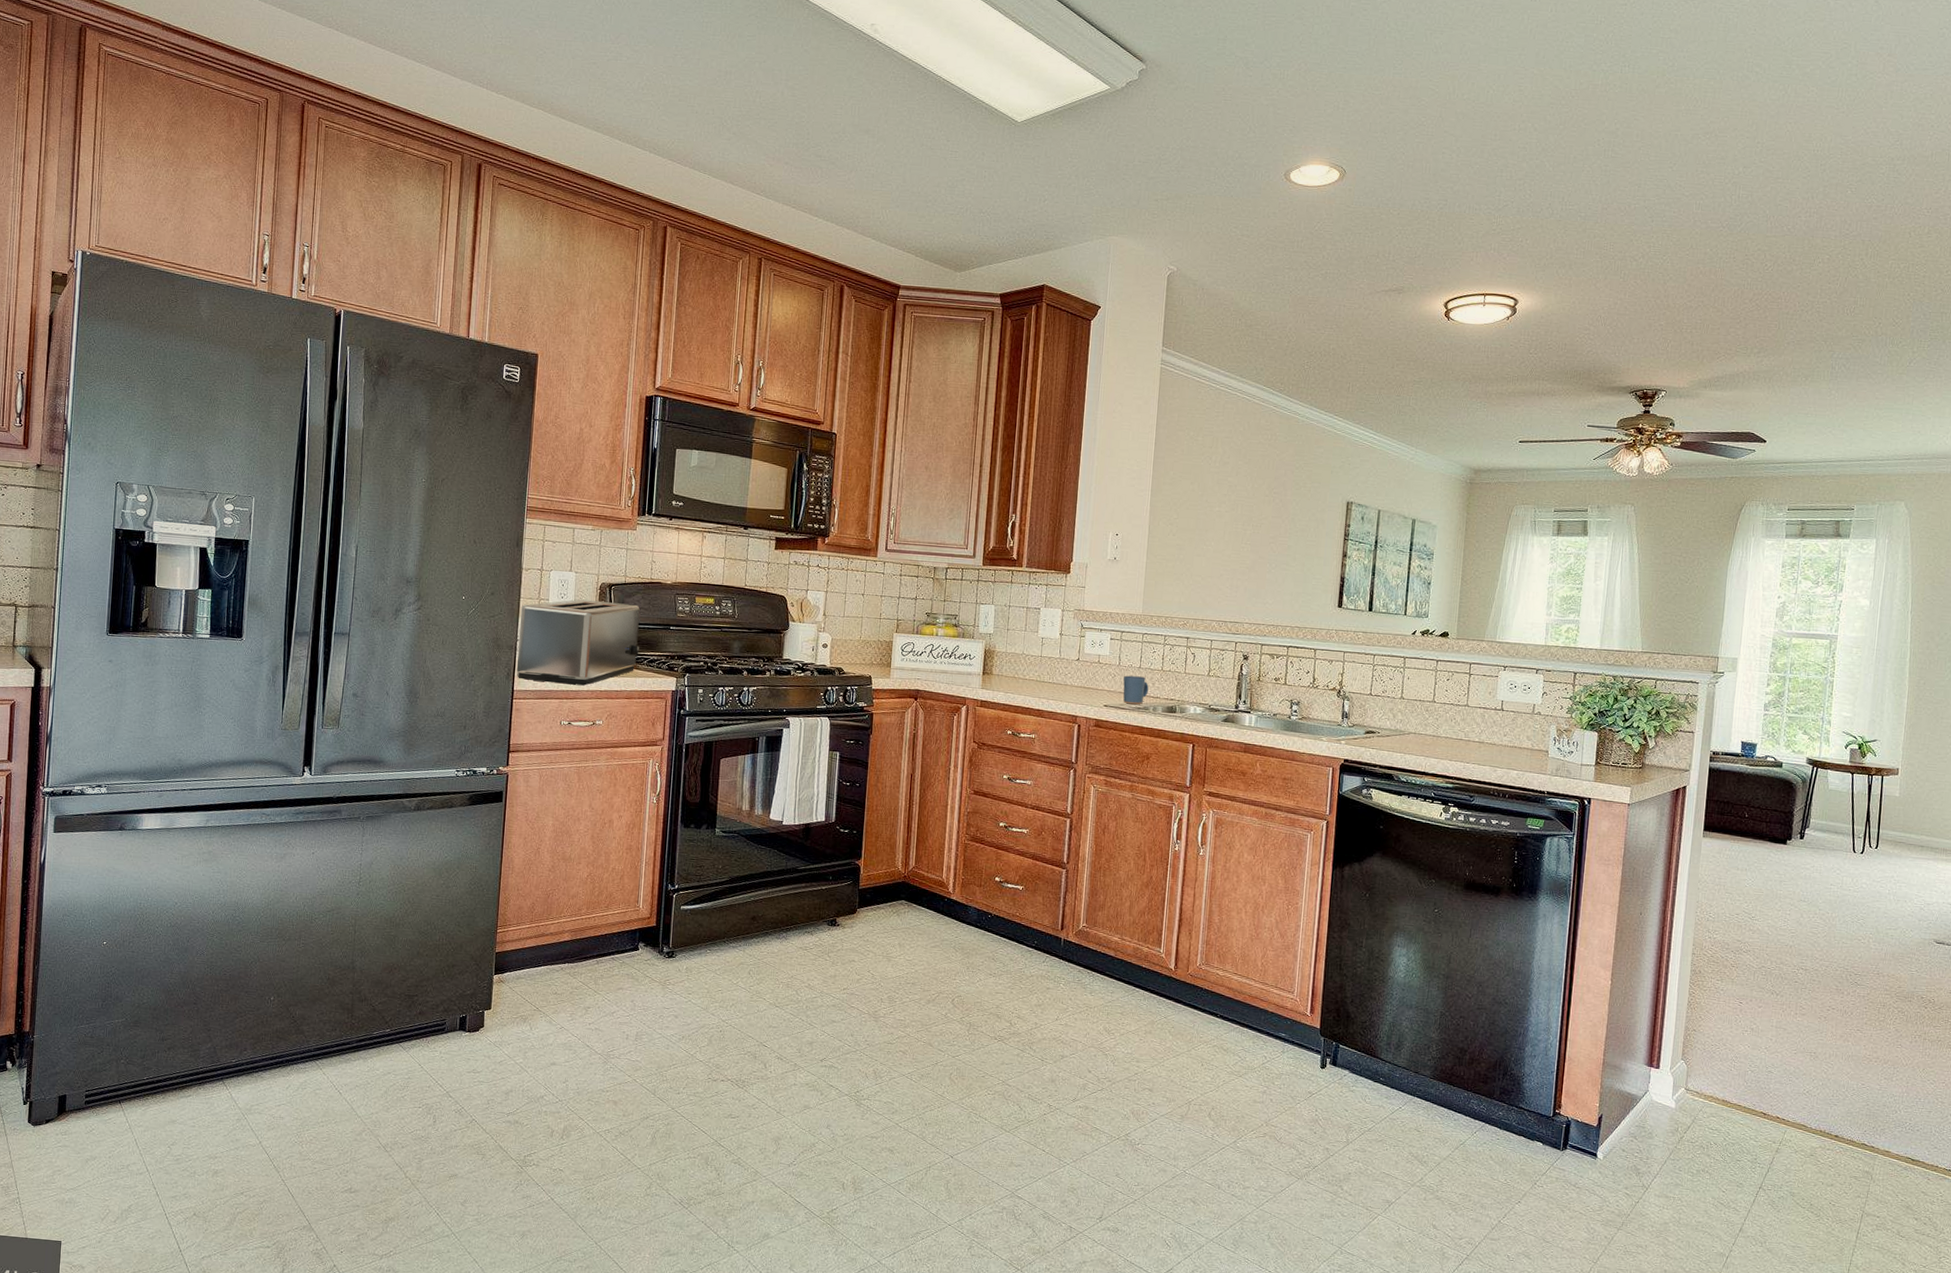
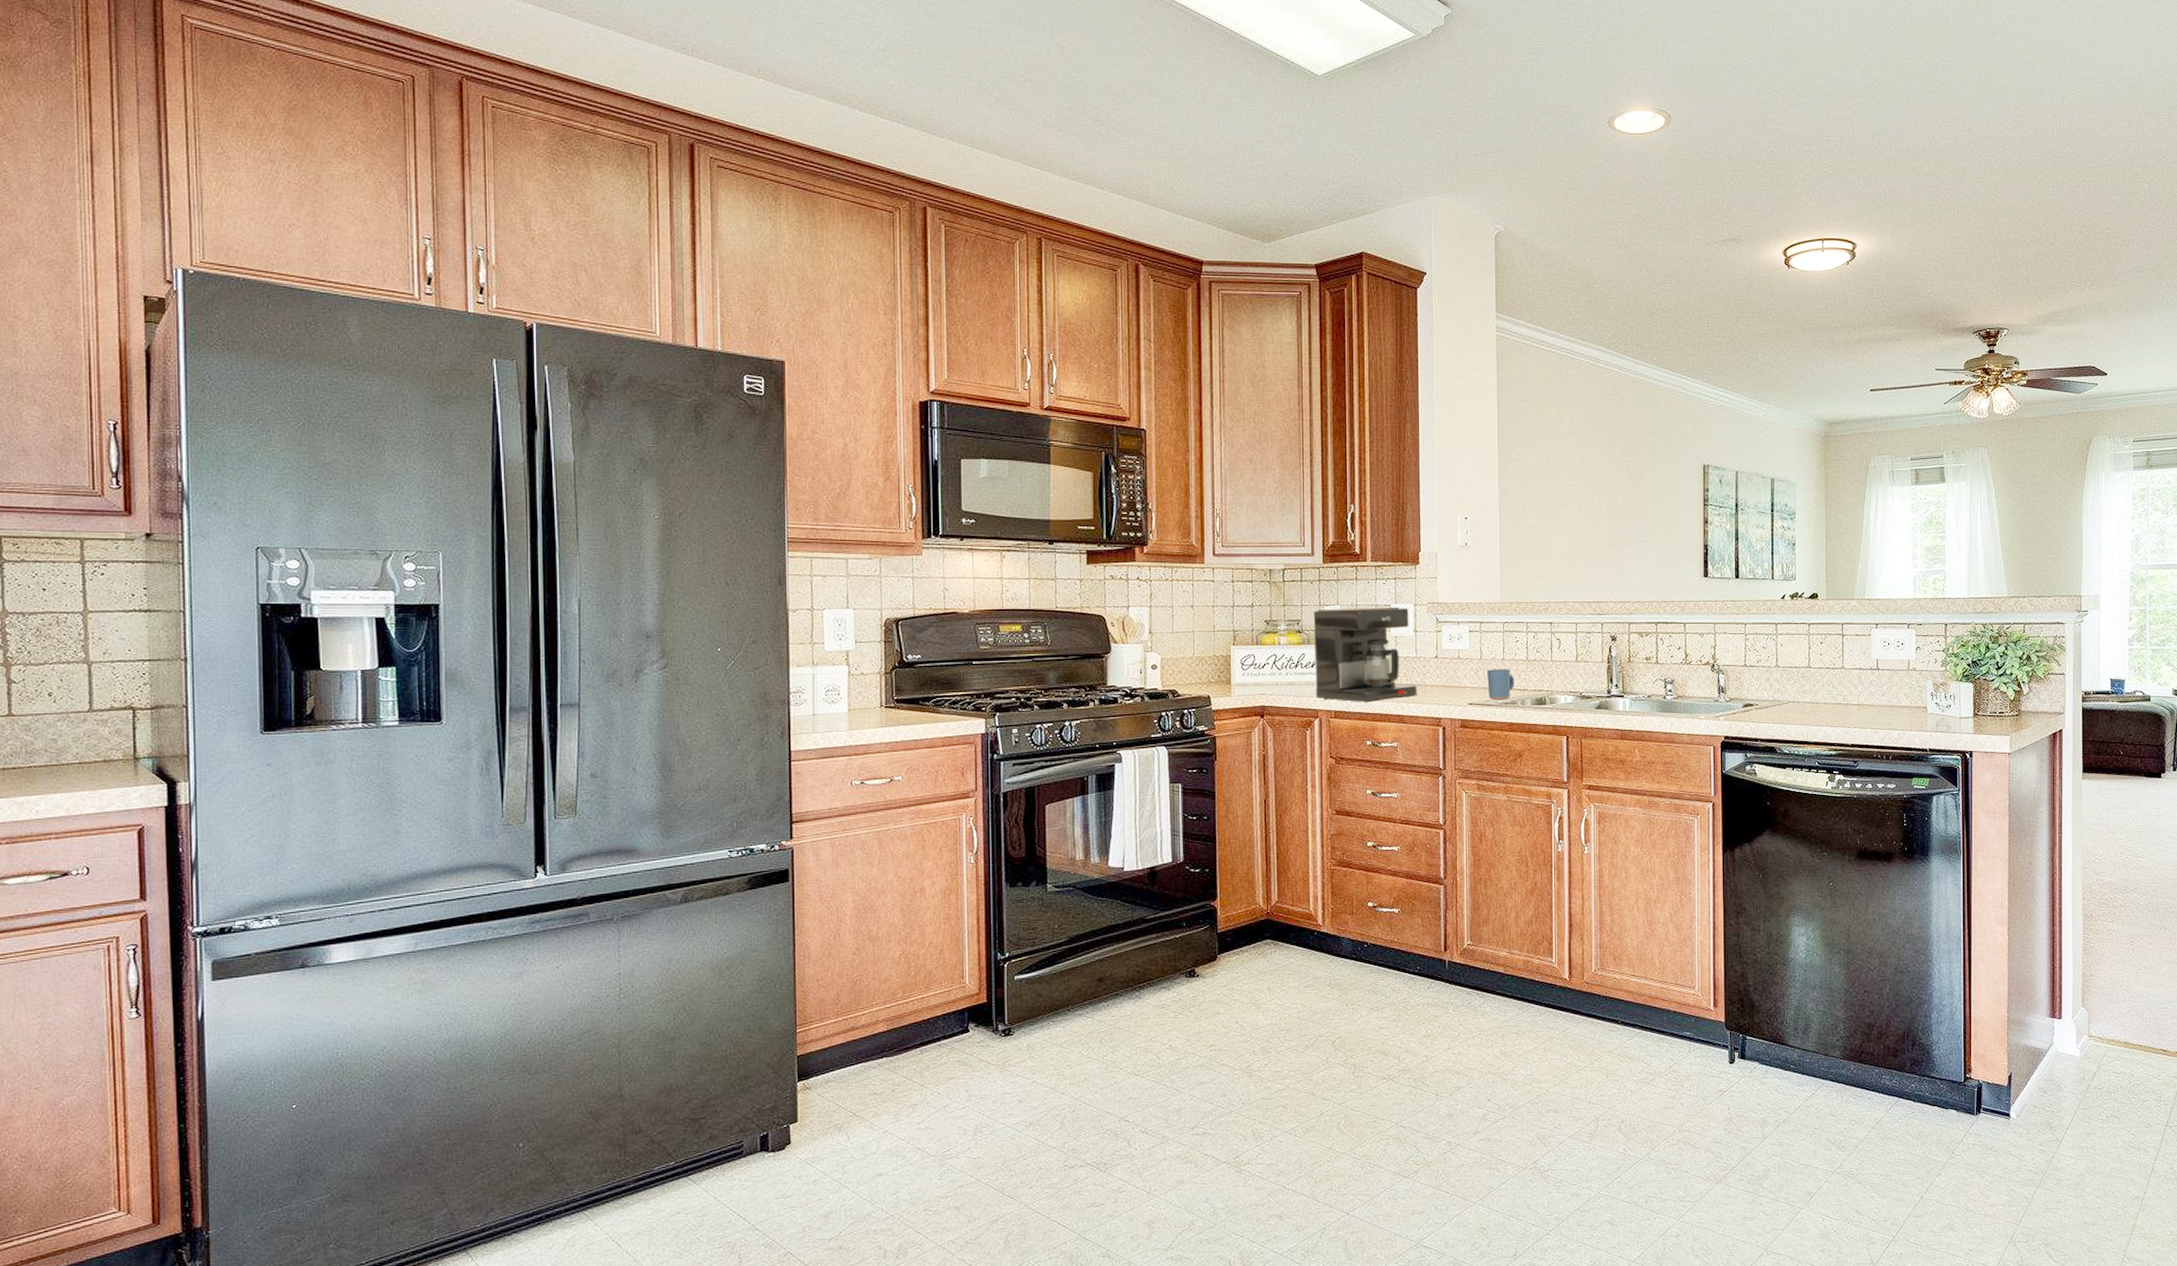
toaster: present [516,599,640,686] -> none [790,639,938,738]
coffee maker: none [965,607,1058,696] -> present [1313,606,1417,703]

